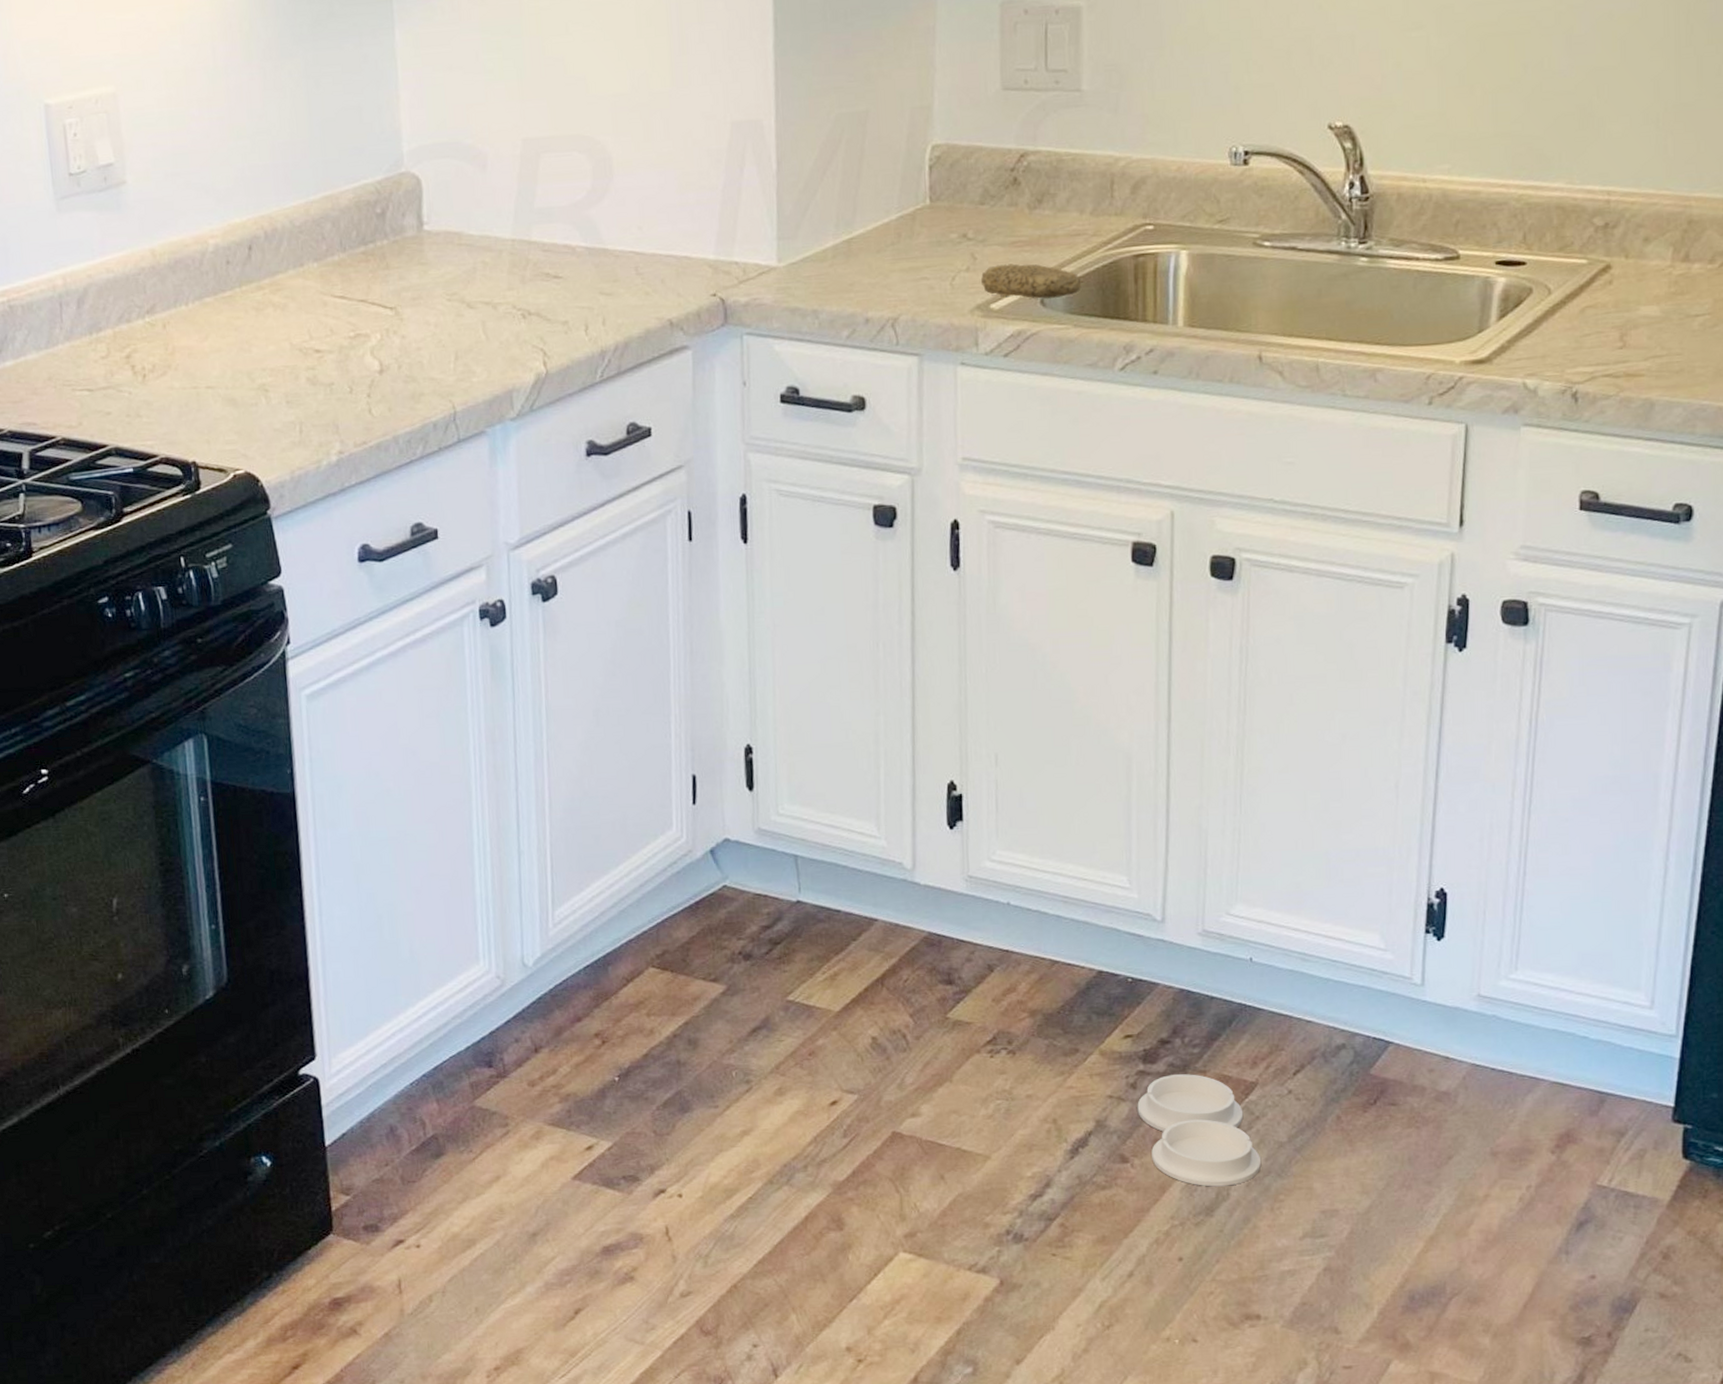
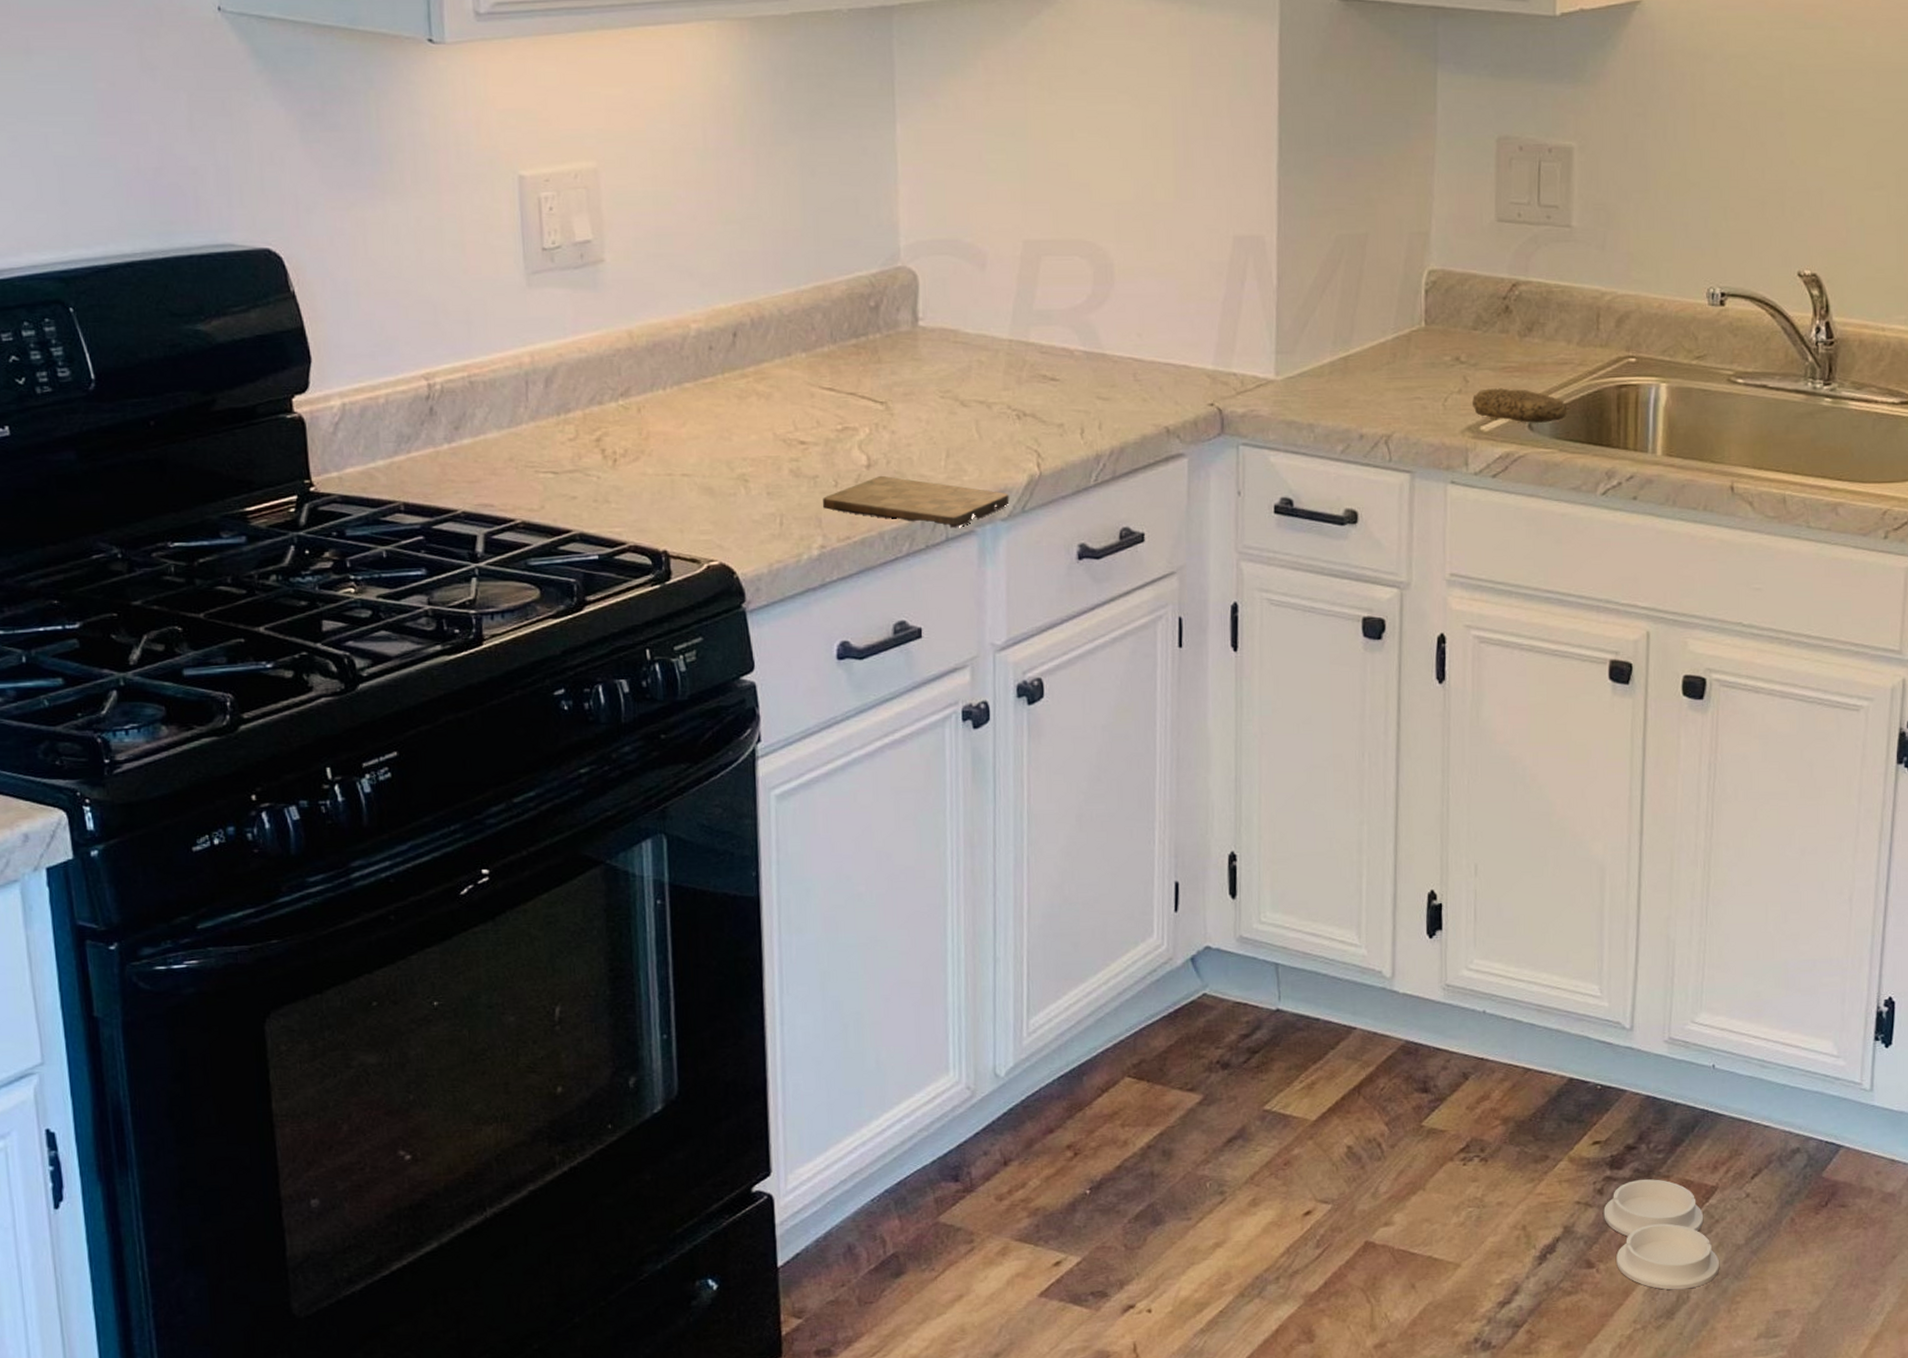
cutting board: none [339,380,518,430] -> present [823,475,1010,528]

